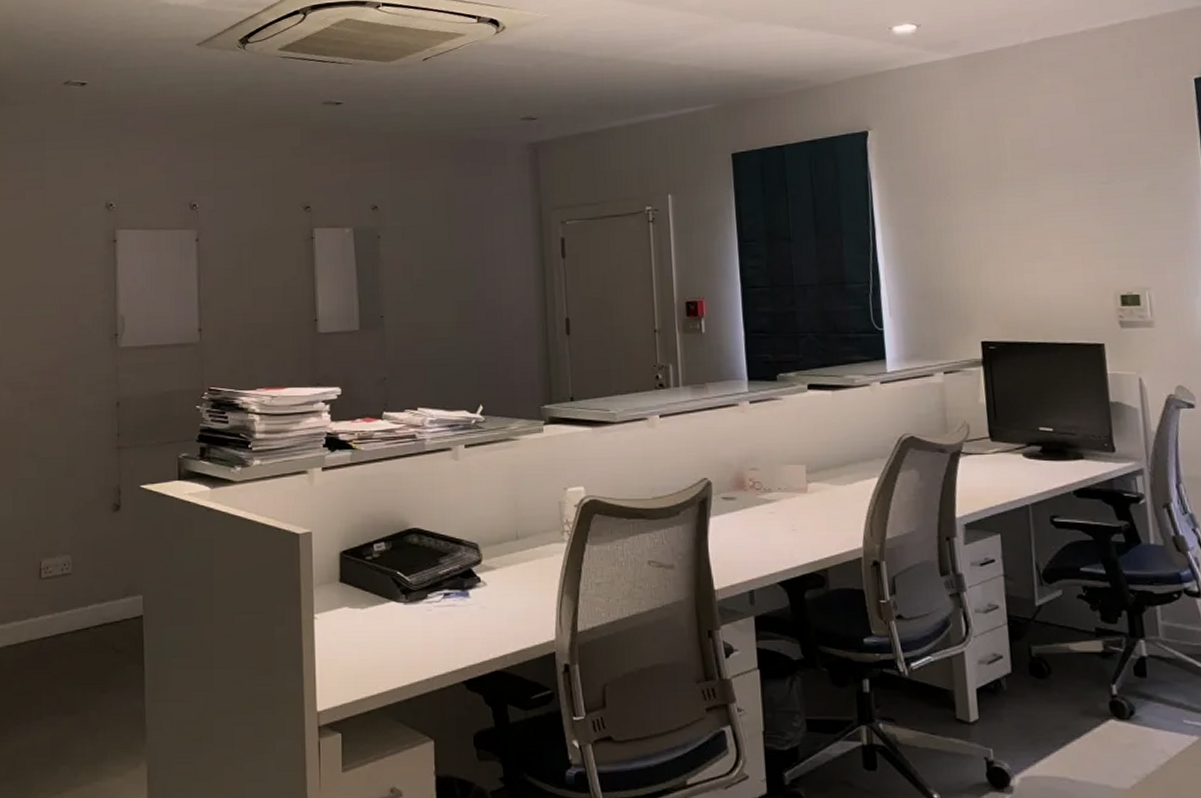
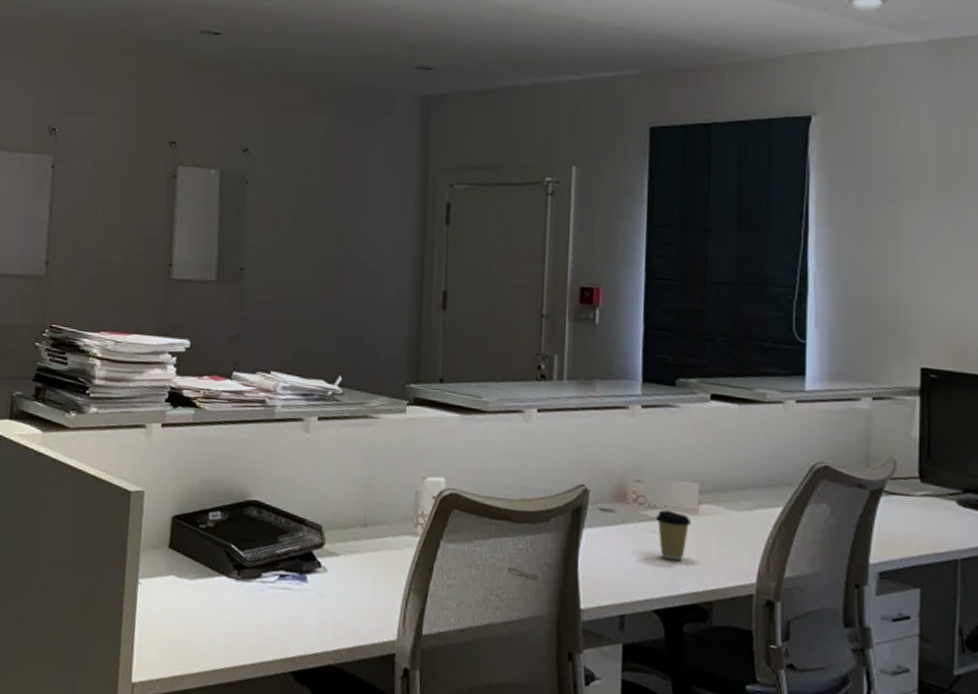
coffee cup: none [772,492,803,536] -> present [656,510,692,561]

